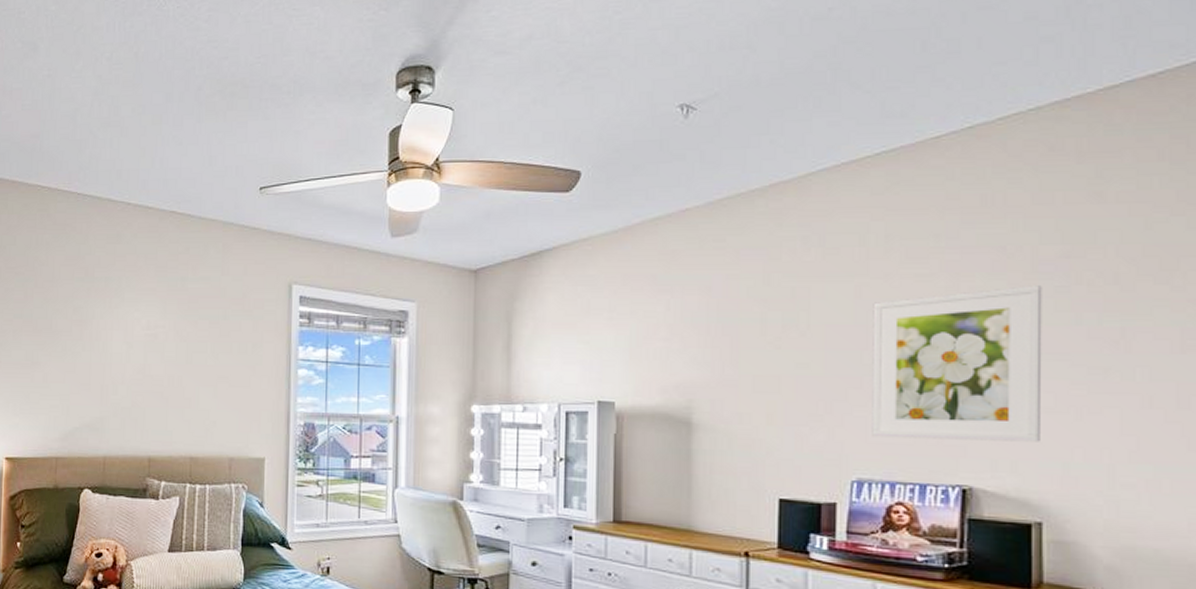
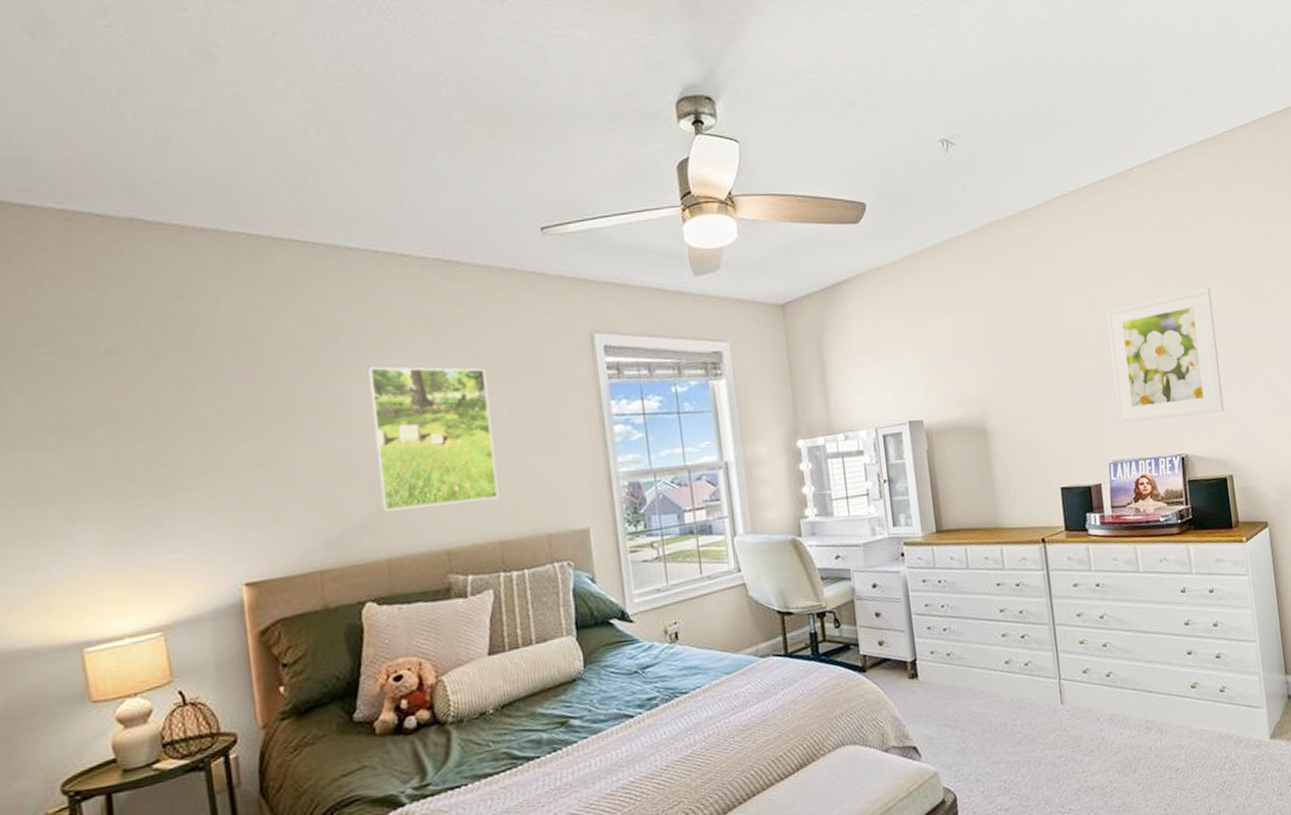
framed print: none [106,298,198,420] -> present [368,367,499,511]

